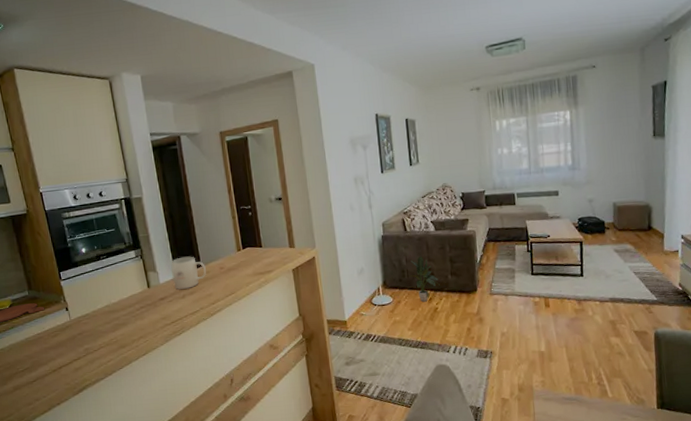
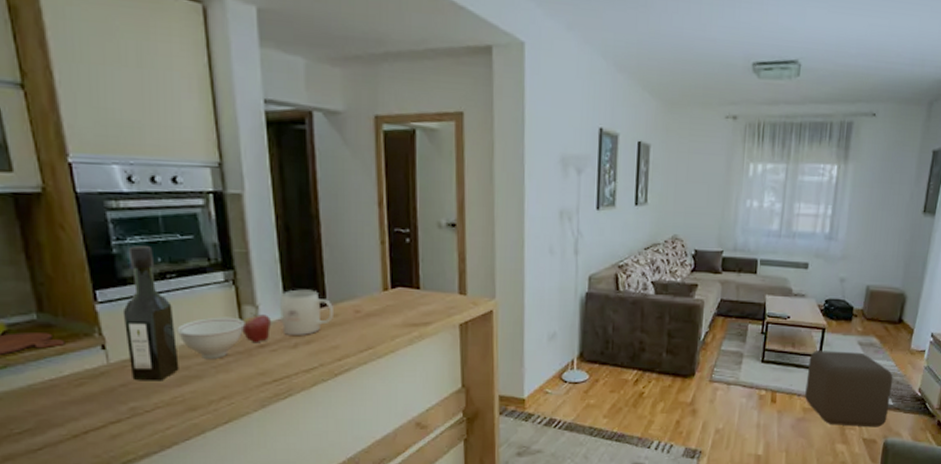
bottle: none [76,239,113,330] -> present [122,246,179,381]
bowl: none [109,280,151,311] -> present [176,317,245,359]
fruit: none [148,270,168,298] -> present [242,304,272,344]
potted plant: present [409,256,440,302] -> none [615,325,651,384]
cube: none [573,258,654,322] -> present [805,350,893,427]

